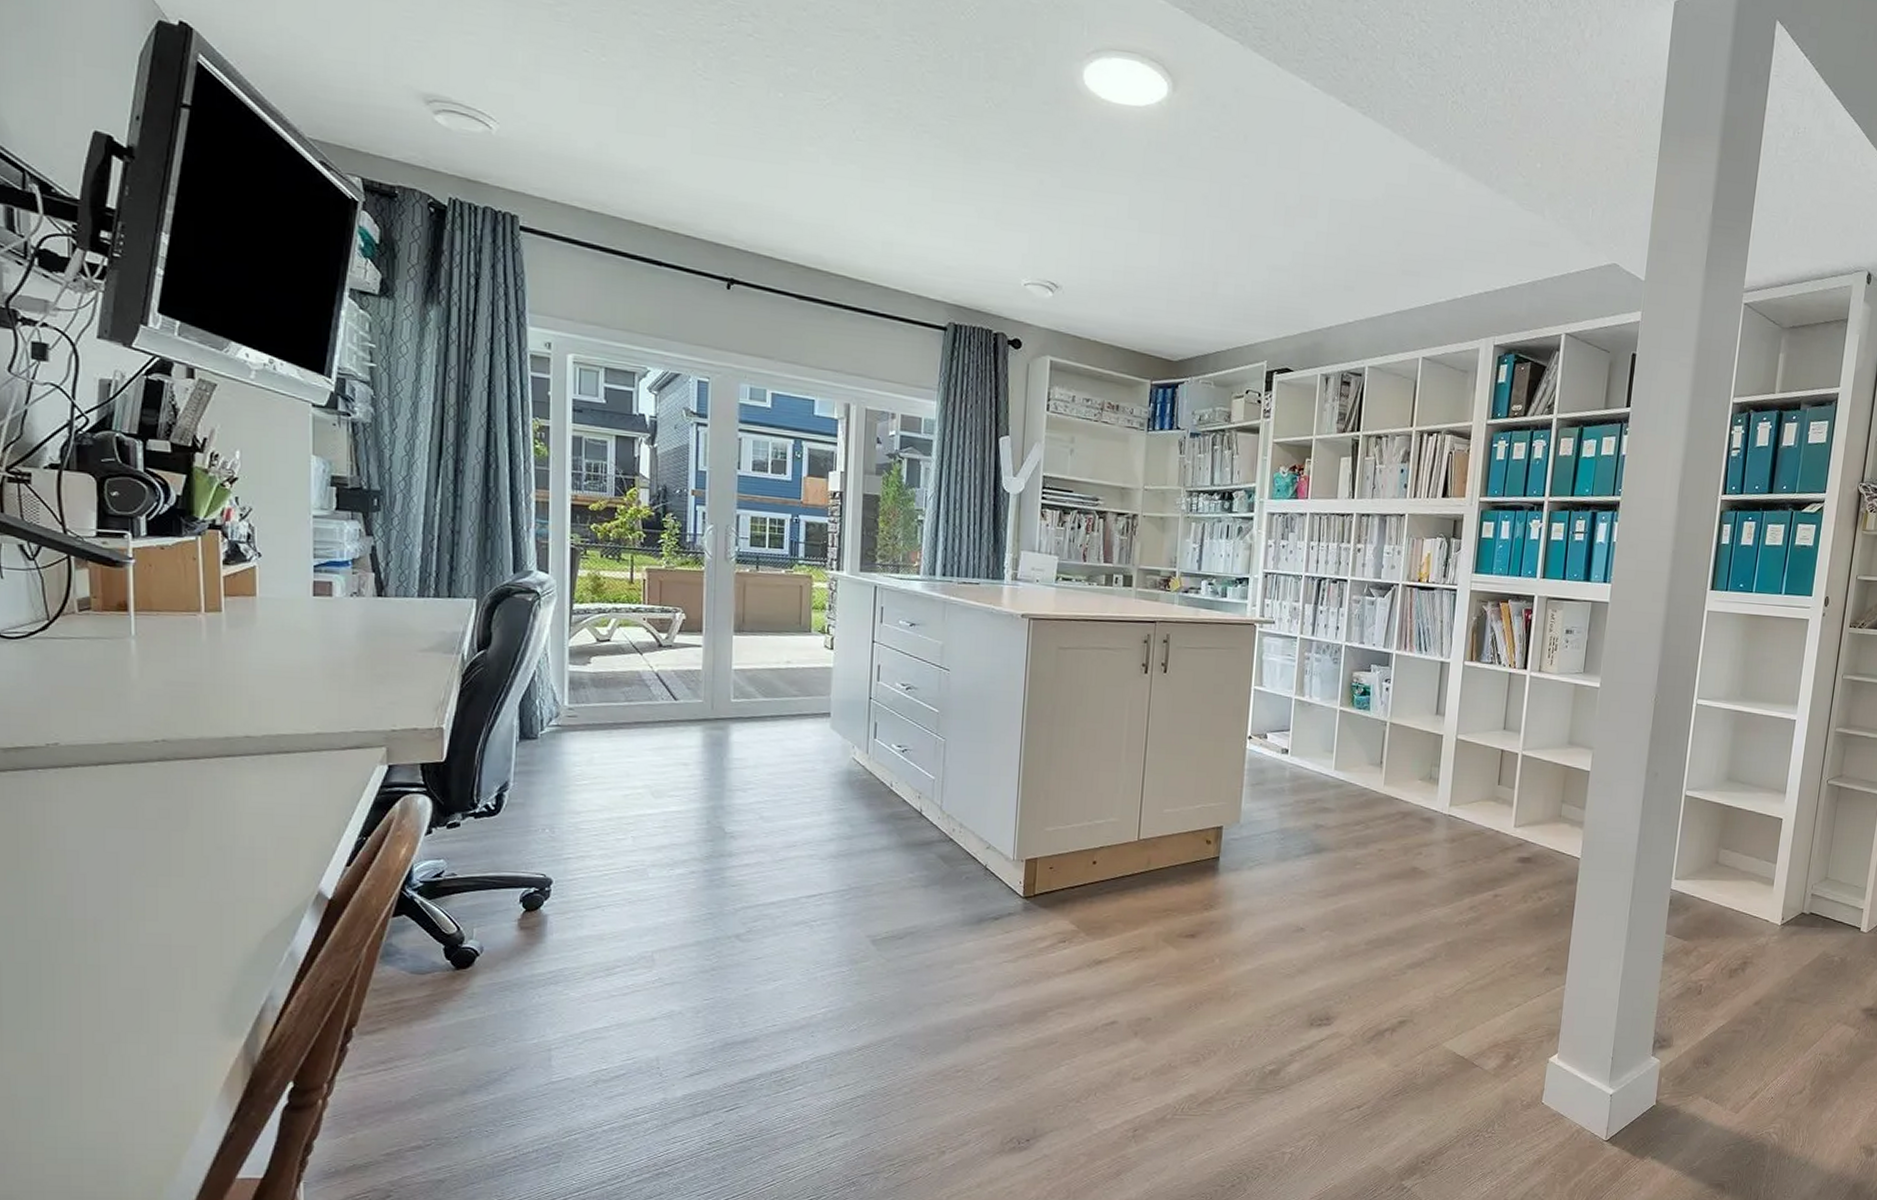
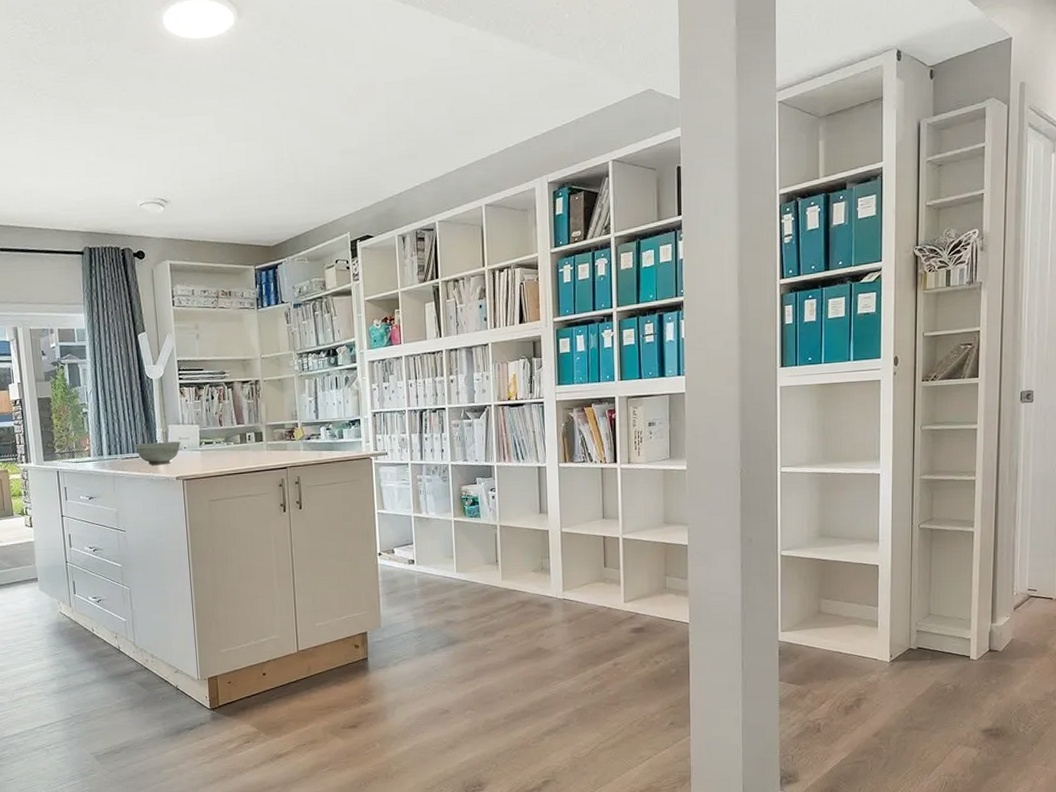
bowl: none [977,568,1033,597] -> present [135,441,181,465]

